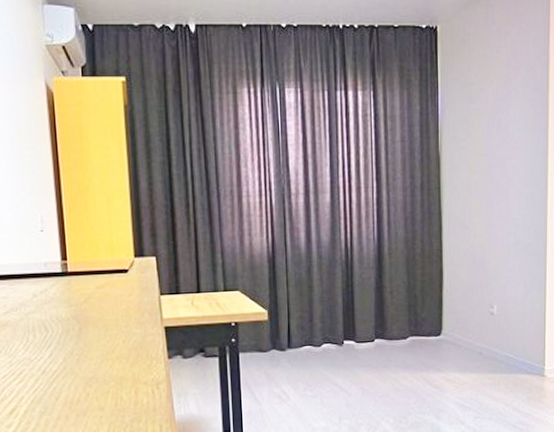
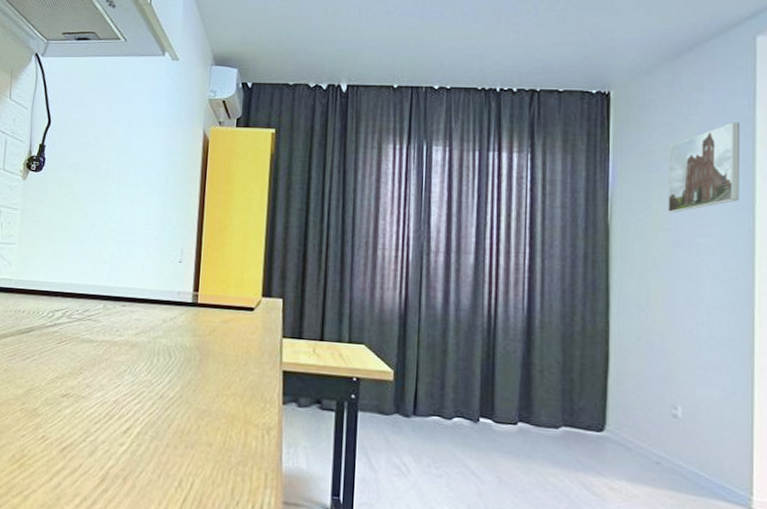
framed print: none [485,52,537,140] -> present [668,122,739,213]

